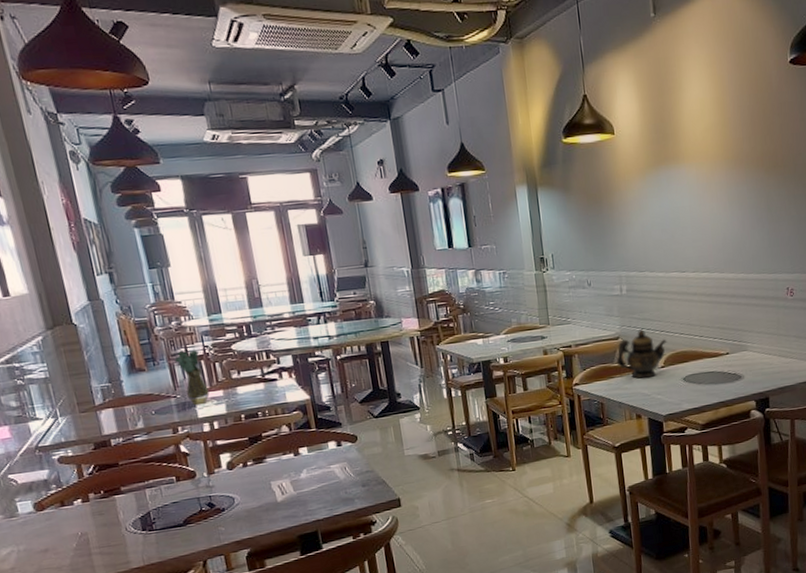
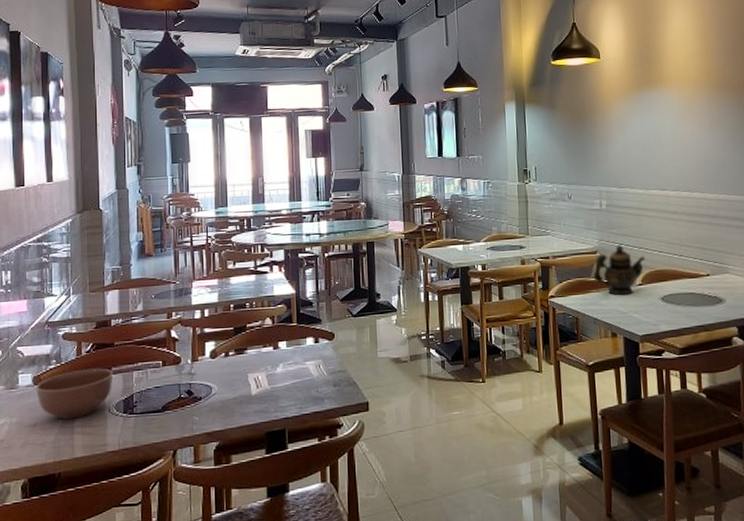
bowl: none [39,488,125,543] -> present [36,368,114,420]
vase: present [175,349,210,405] -> none [180,238,205,292]

